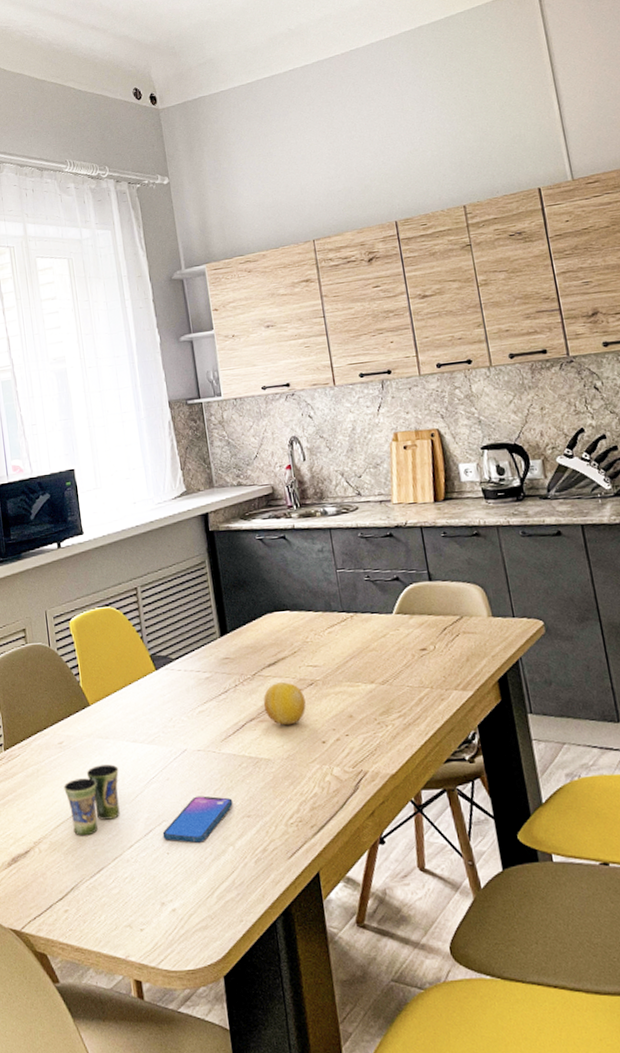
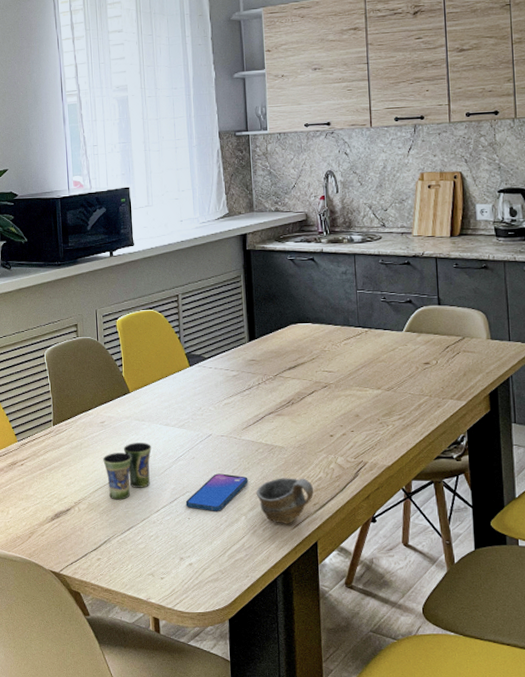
cup: none [242,795,310,853] -> present [256,478,314,524]
fruit: present [263,682,306,725] -> none [281,384,319,420]

